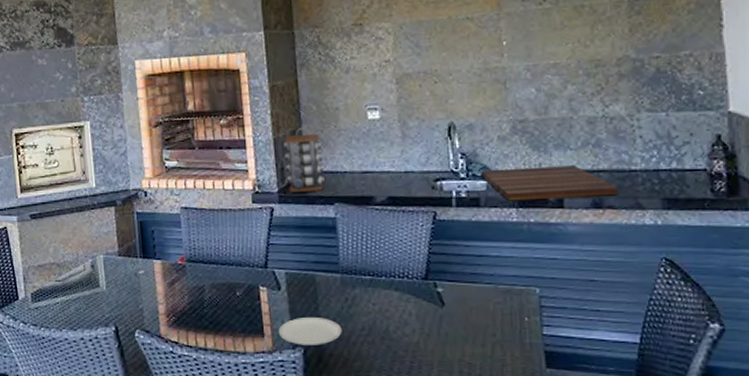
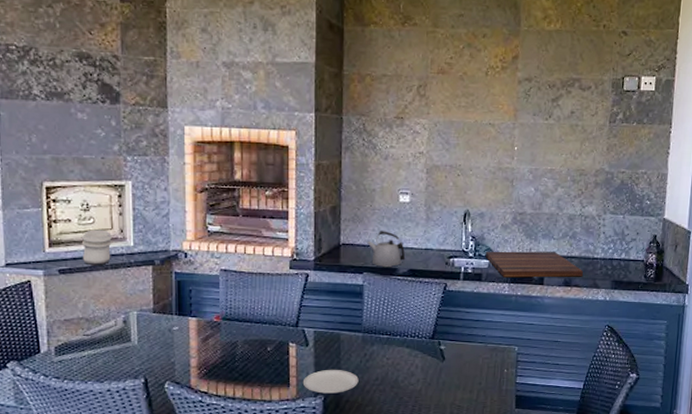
jar: none [48,172,77,210] -> present [81,229,113,266]
spice rack: present [284,128,325,193] -> none [323,205,357,262]
kettle: none [335,154,383,197] -> present [367,231,406,268]

